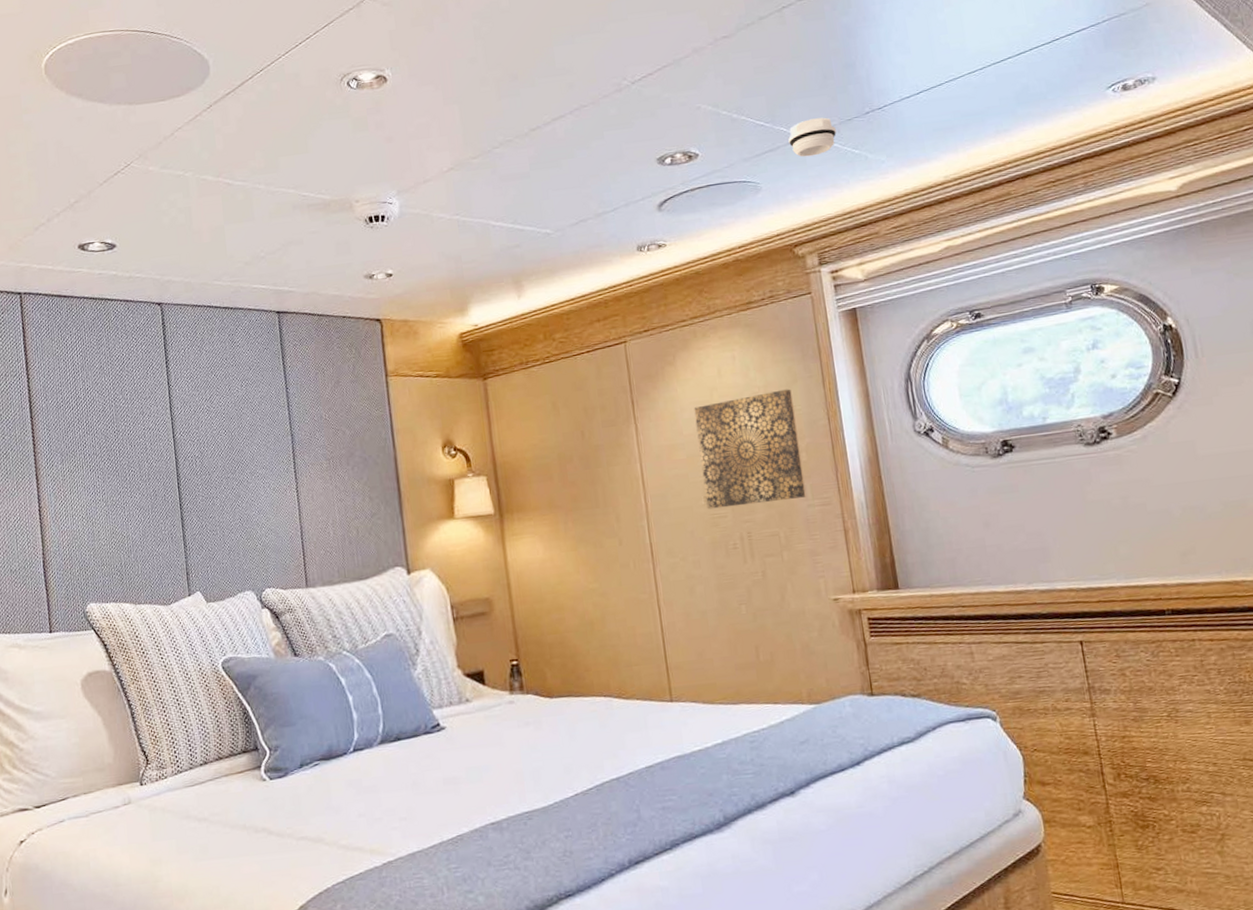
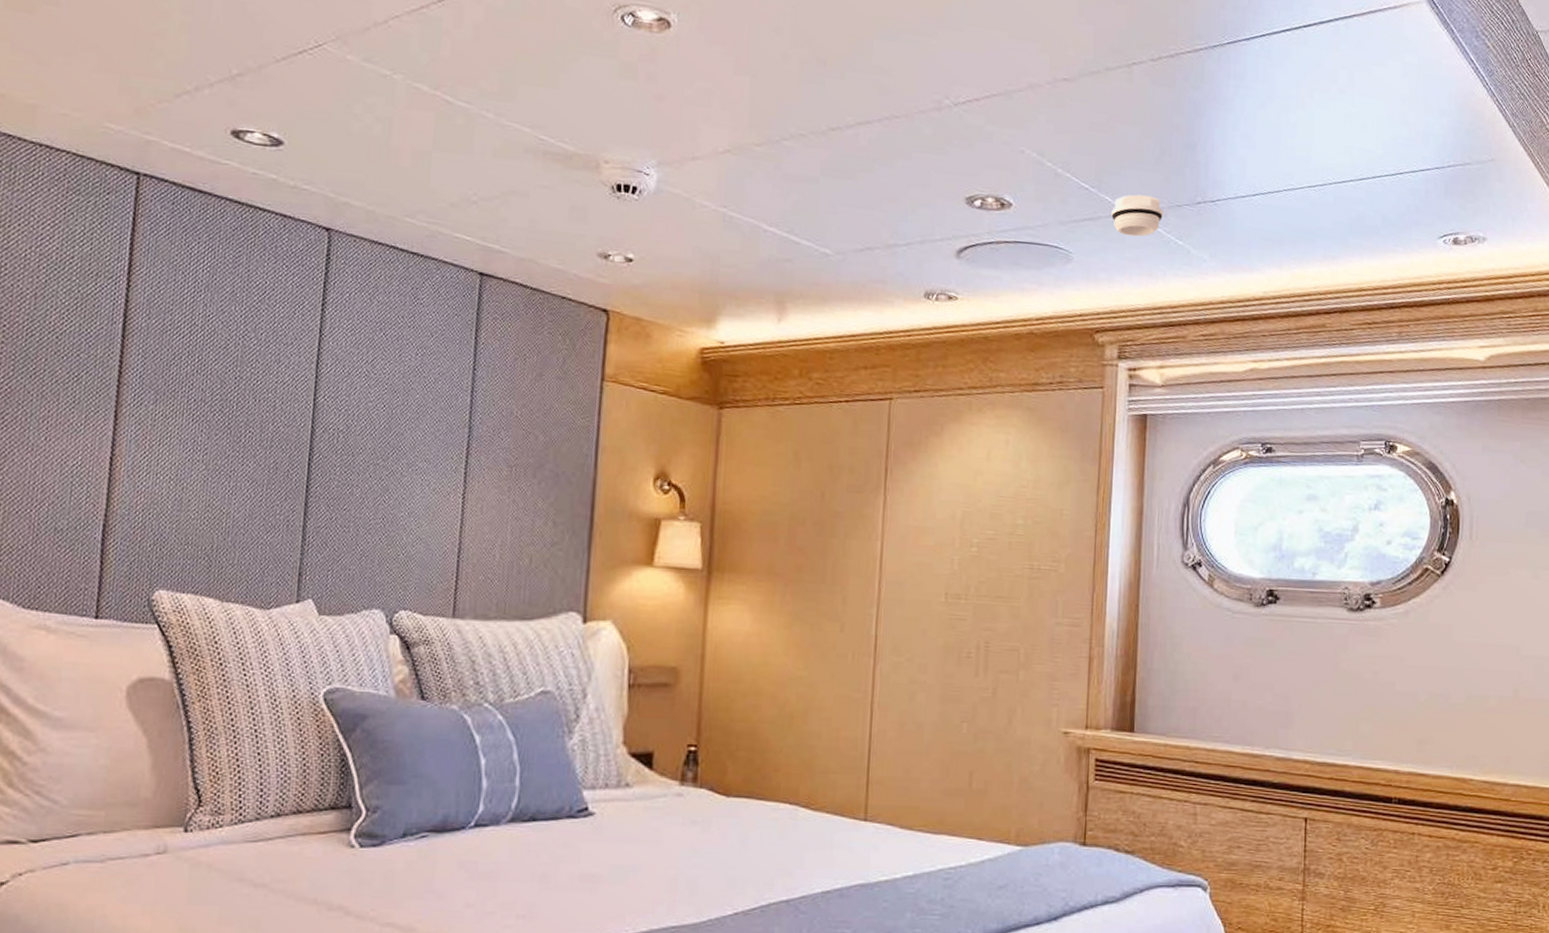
wall art: present [694,389,806,509] -> none [946,488,1062,614]

